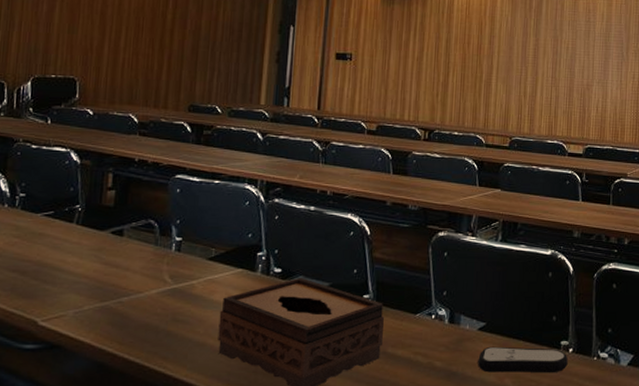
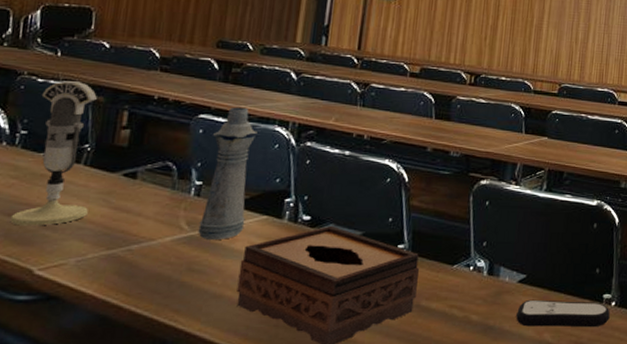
microphone: none [15,146,84,281] -> present [10,81,97,226]
bottle: none [180,167,229,292] -> present [198,107,258,240]

